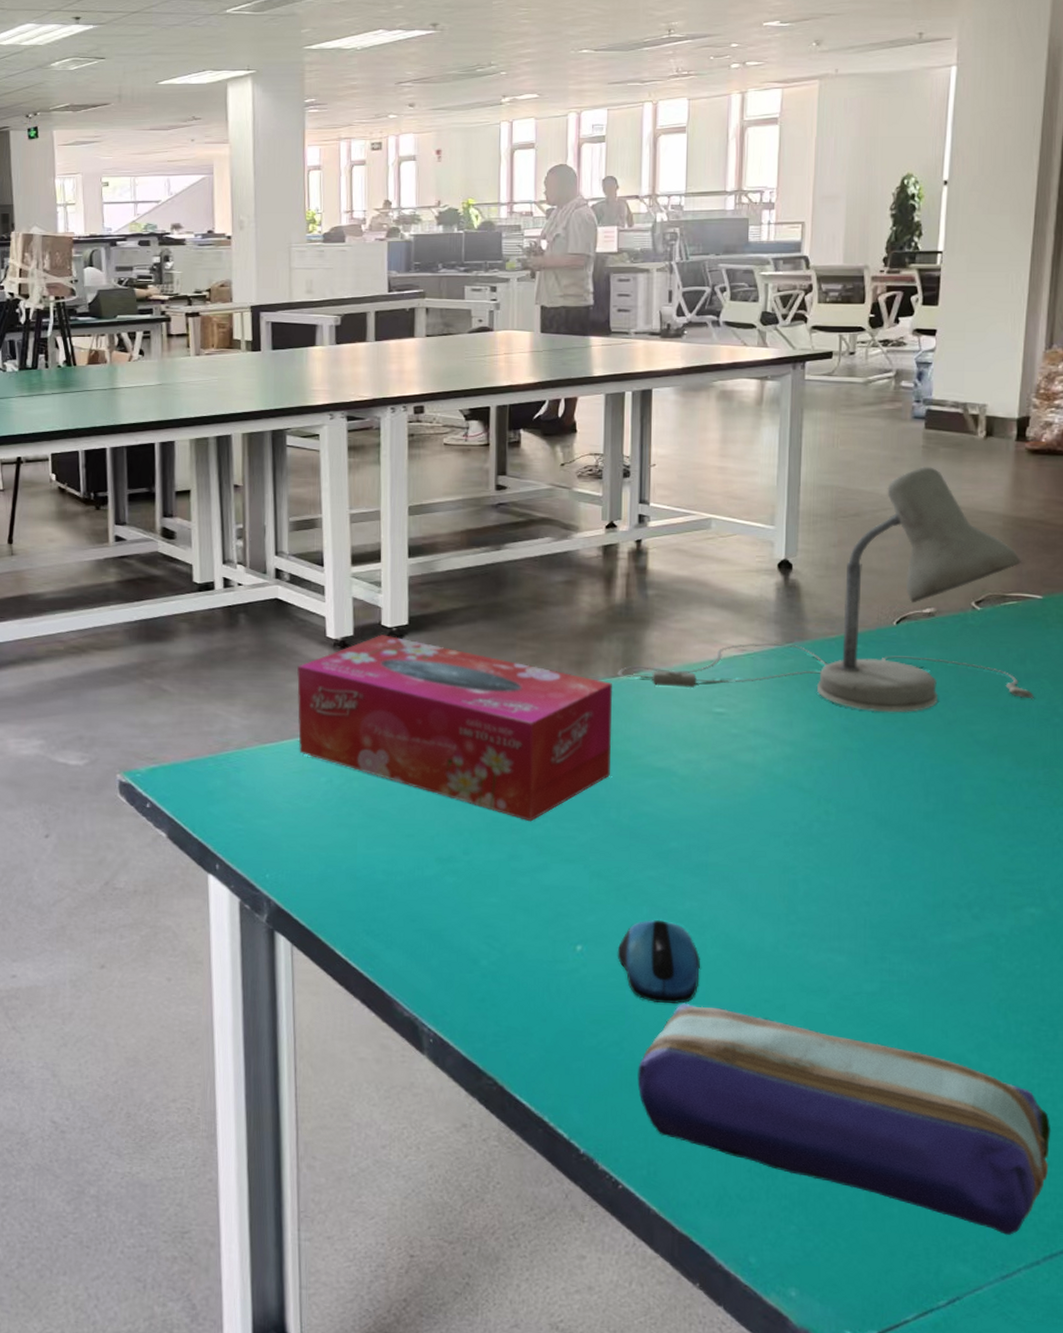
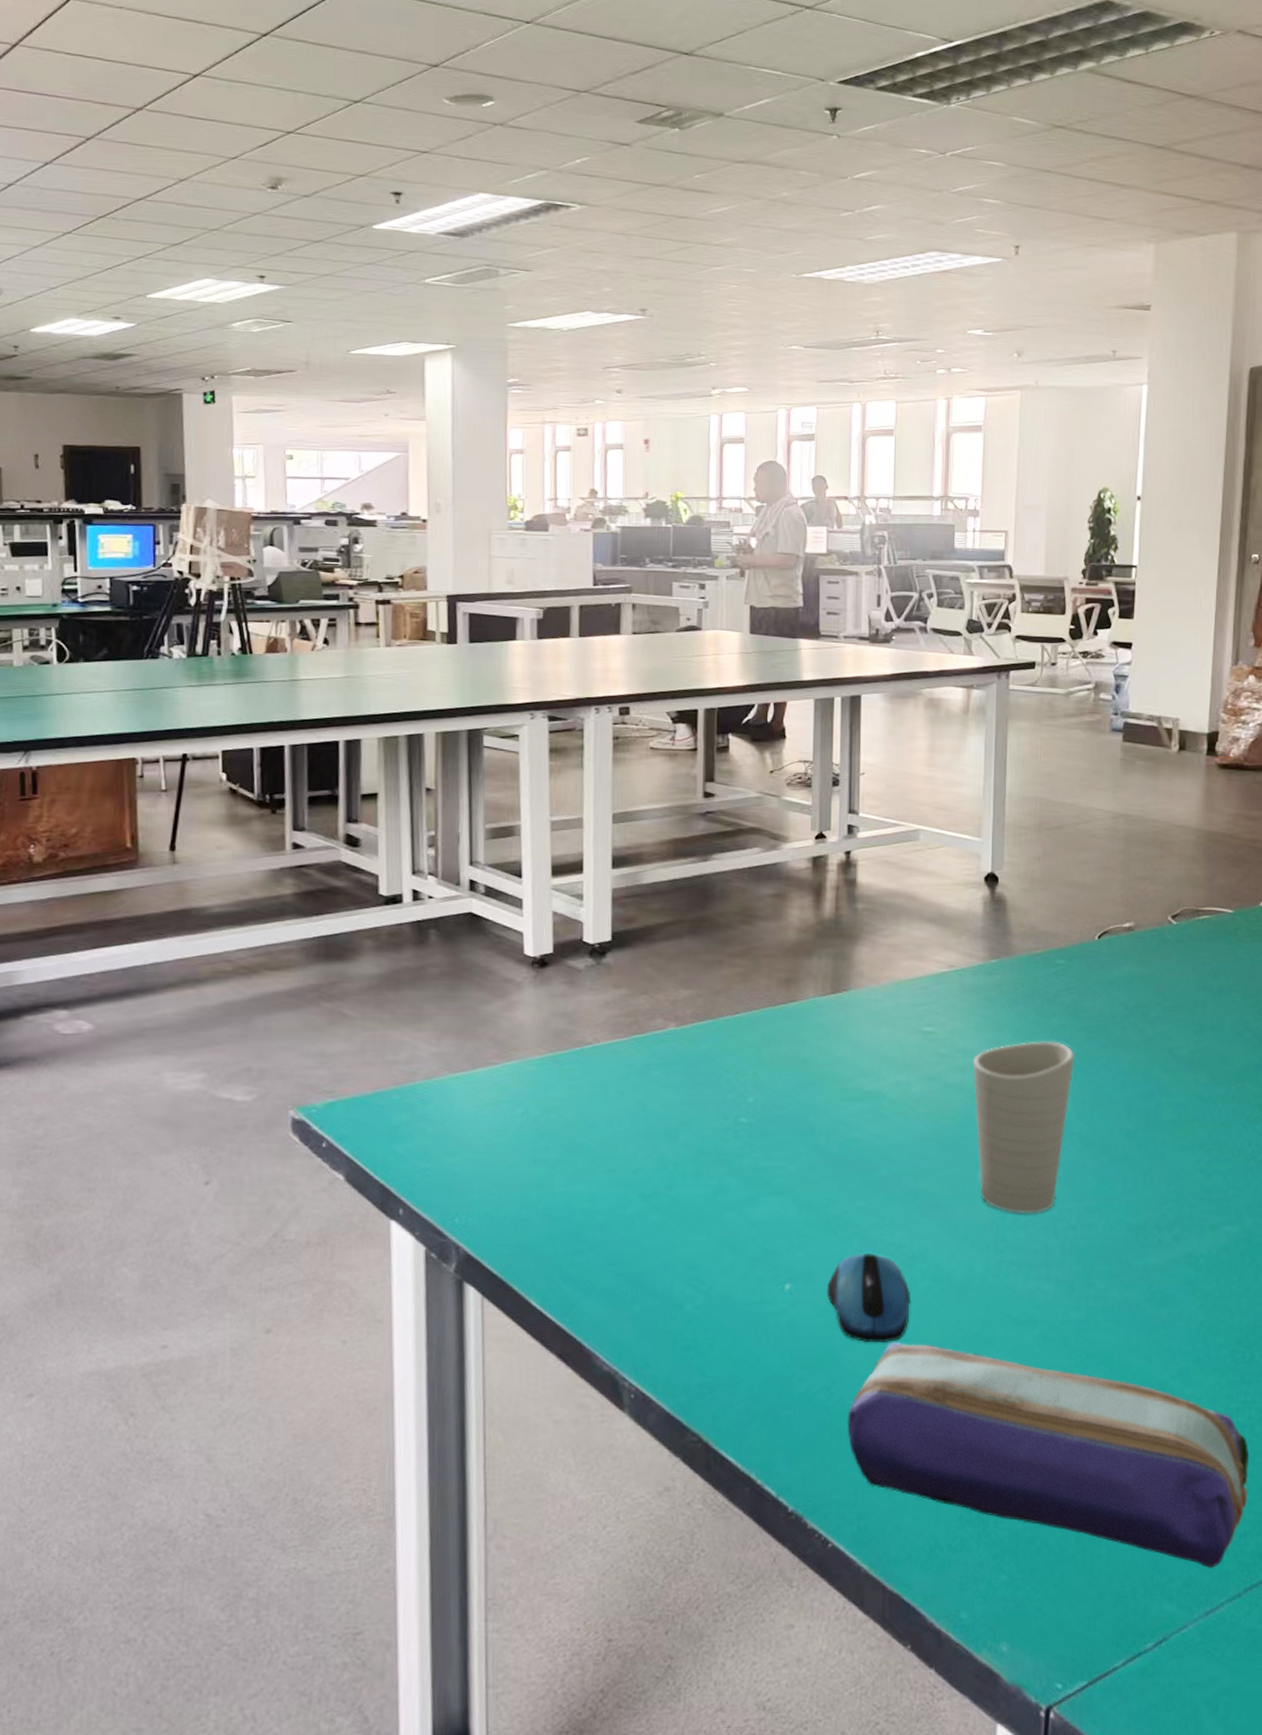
tissue box: present [297,635,612,822] -> none [491,952,821,1152]
desk lamp: present [617,465,1034,713] -> none [827,778,1227,1030]
cup: none [765,723,871,889] -> present [973,1041,1075,1214]

